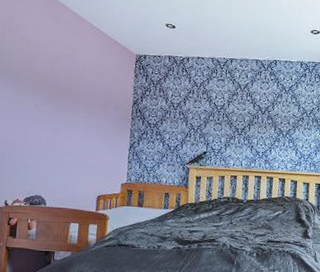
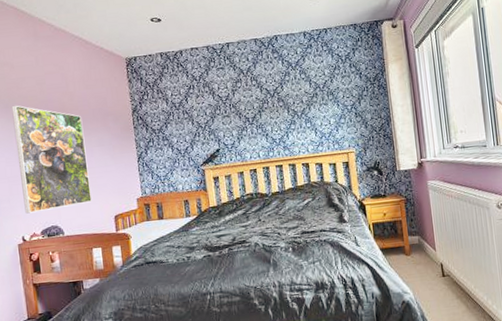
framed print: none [13,77,85,180] -> present [11,105,92,214]

